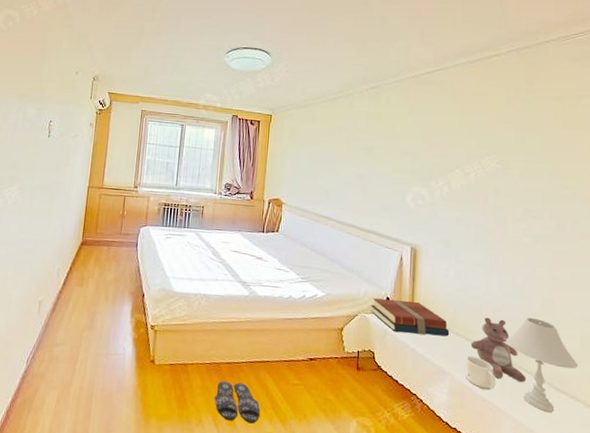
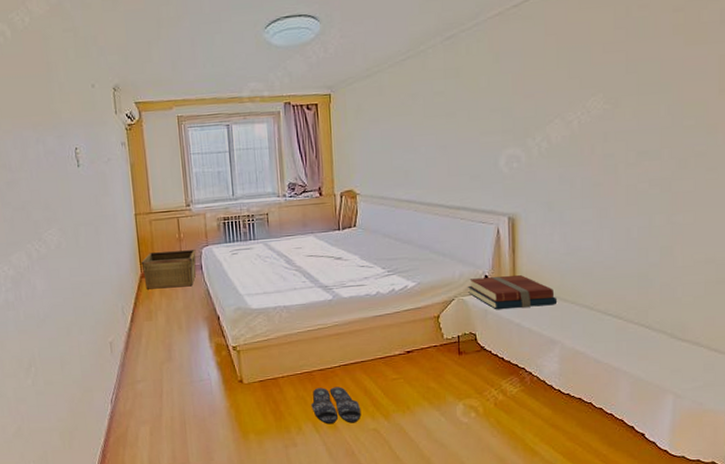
hamper: none [83,224,135,261] -> present [141,250,197,290]
mug: present [465,355,497,391] -> none [576,320,611,352]
stuffed animal: present [470,317,526,383] -> none [581,277,644,339]
table lamp: present [505,317,578,413] -> none [619,269,701,363]

